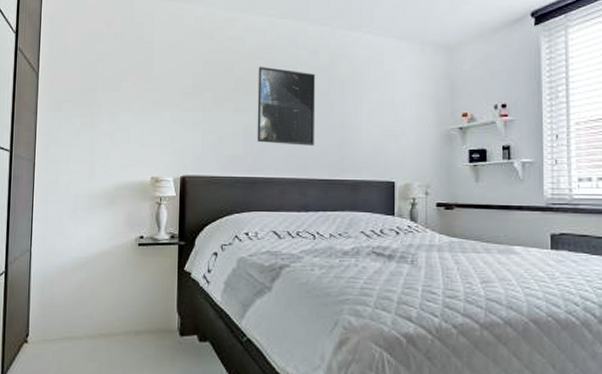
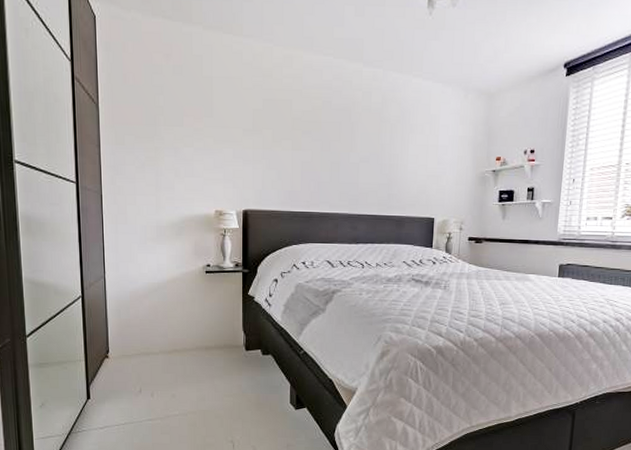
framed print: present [257,66,316,146] -> none [313,105,368,184]

